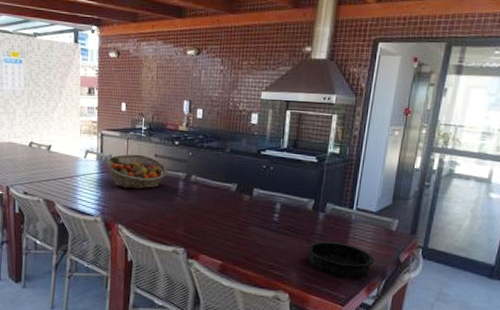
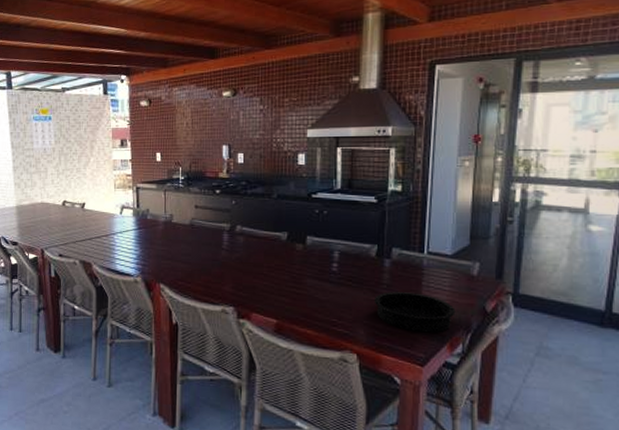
fruit basket: present [106,154,168,190] -> none [144,207,211,245]

